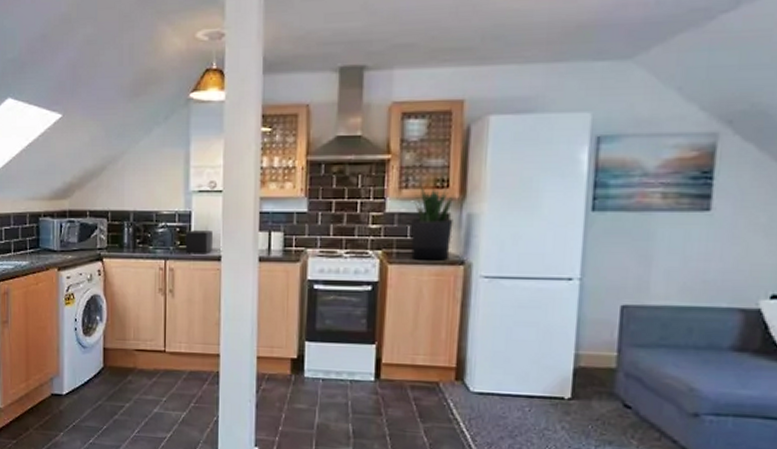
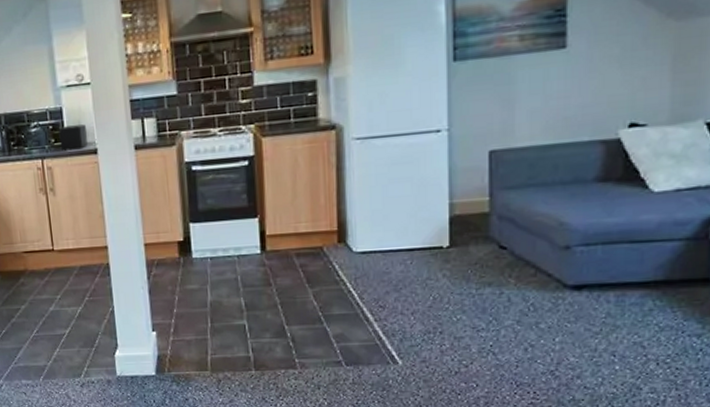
planter: present [409,185,453,262] -> none [279,54,321,131]

